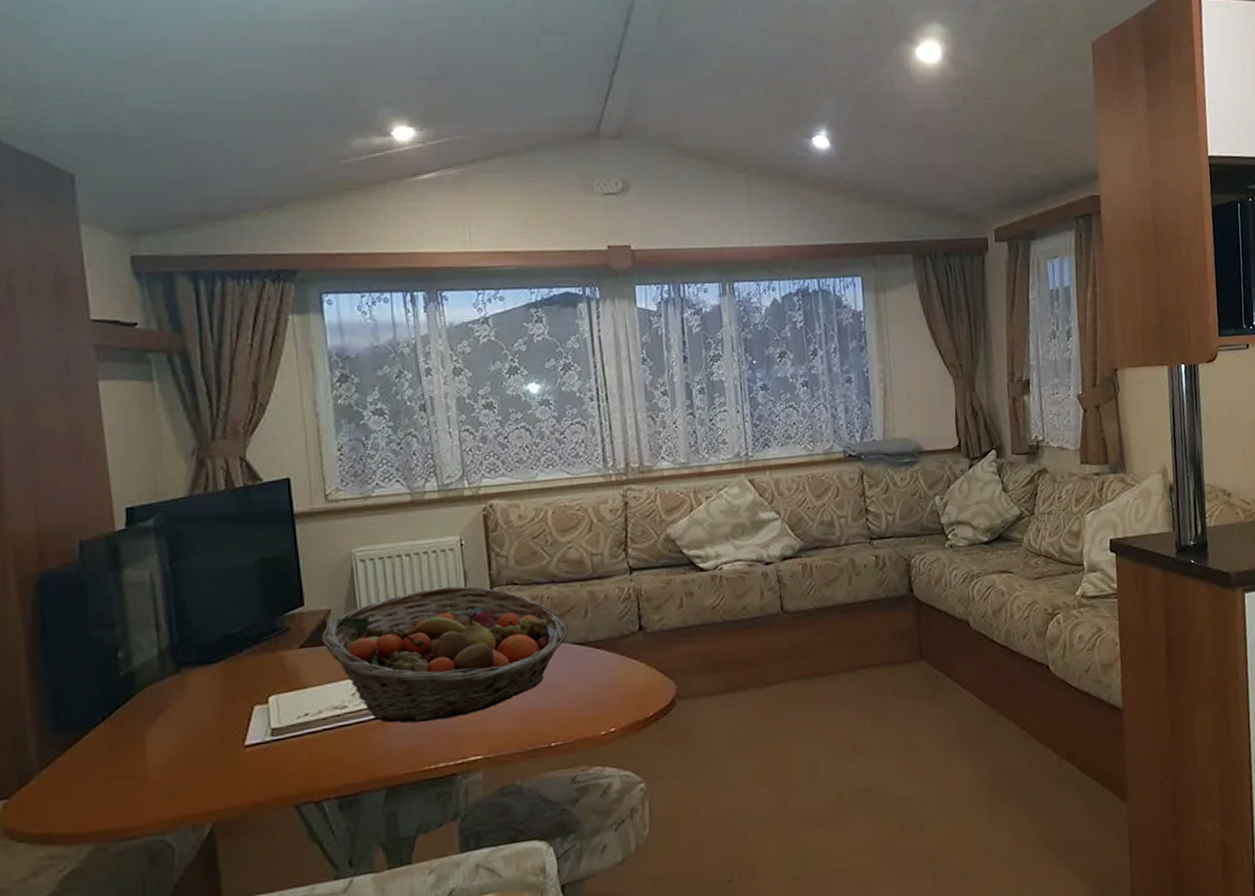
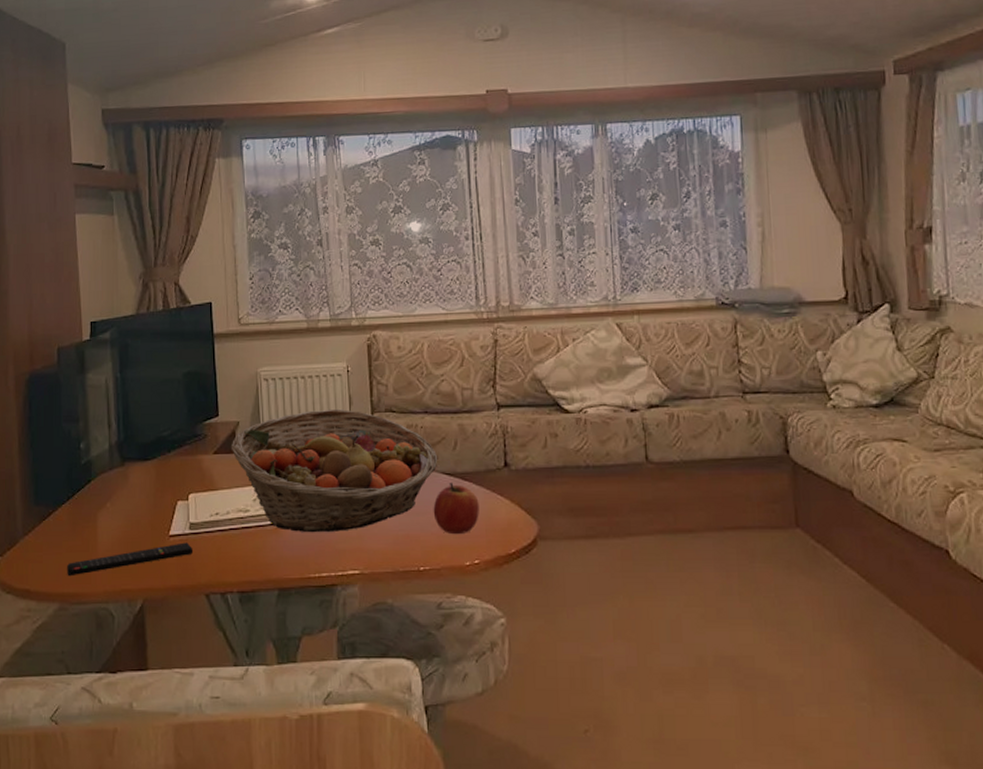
remote control: none [105,751,276,810] -> present [67,542,192,577]
apple: none [563,652,614,706] -> present [433,483,479,535]

